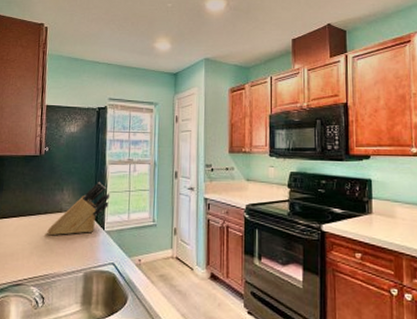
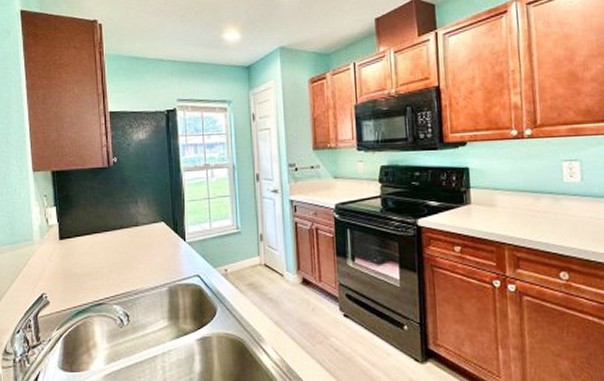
knife block: present [47,182,110,235] -> none [125,191,189,250]

